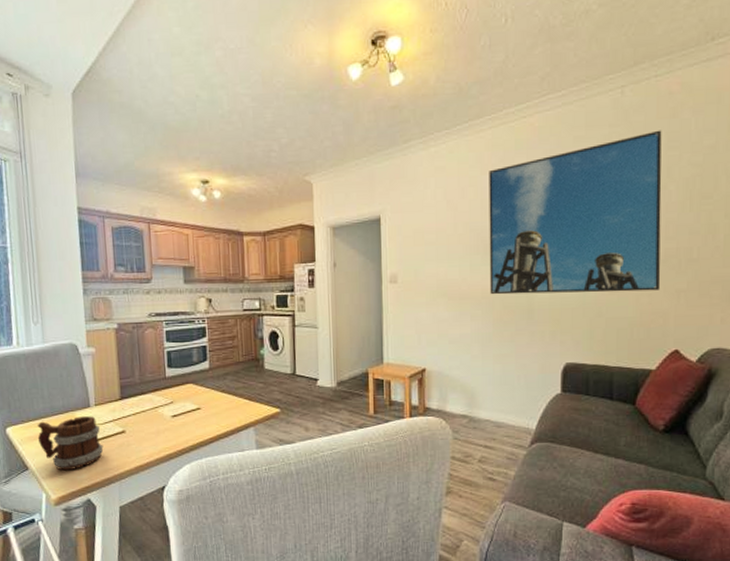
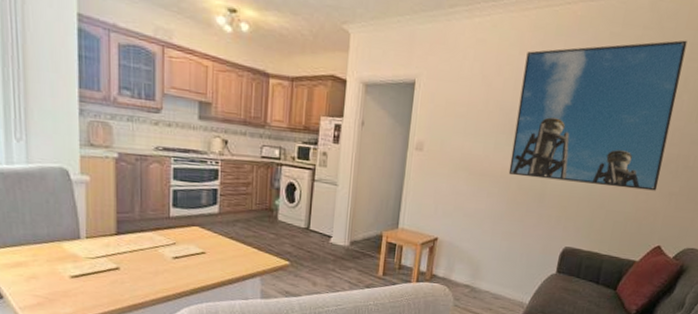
mug: present [37,416,104,471] -> none [15,247,93,303]

